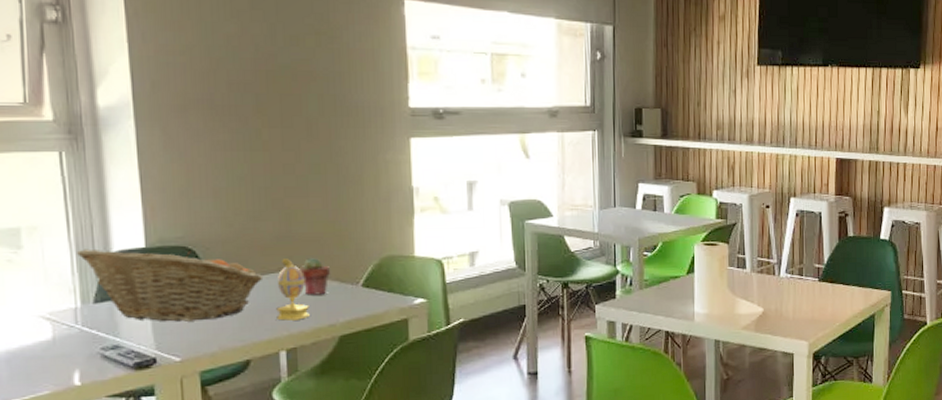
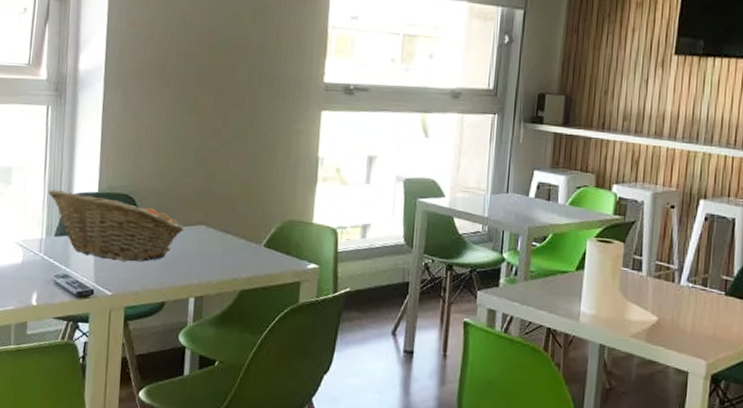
decorative egg: present [276,259,310,321] -> none [190,213,218,271]
potted succulent: present [300,258,331,295] -> none [214,215,240,250]

